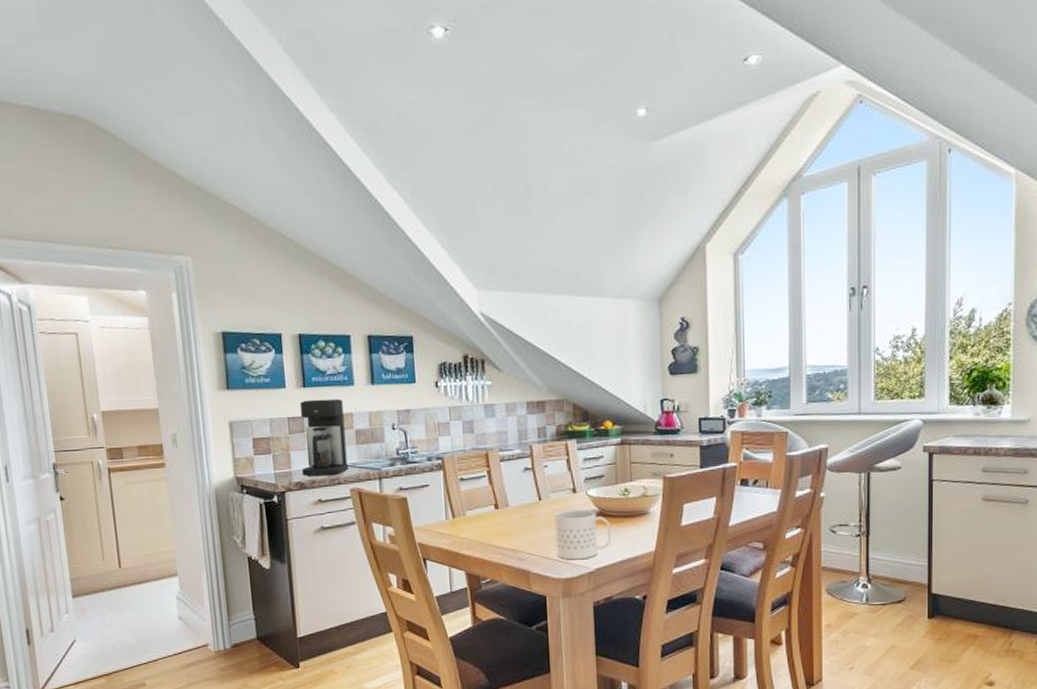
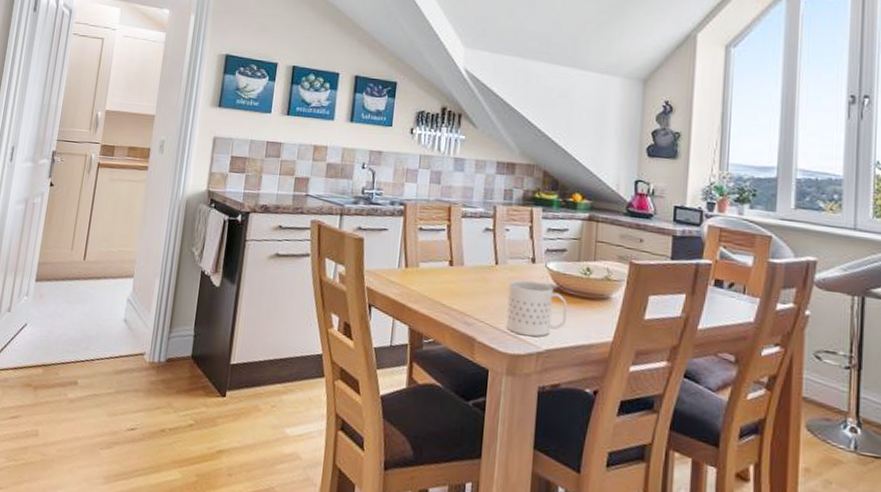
coffee maker: present [299,398,348,476] -> none [269,127,321,204]

